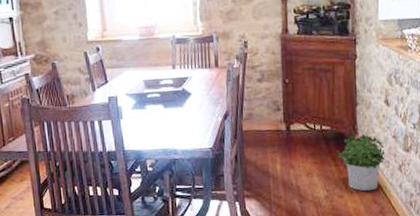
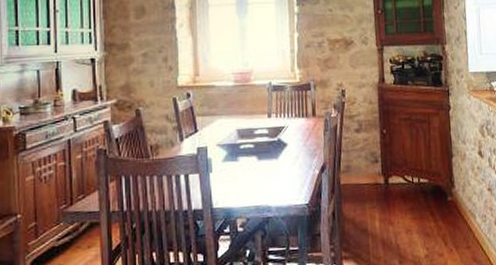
potted plant: present [336,134,387,192] -> none [435,186,483,249]

